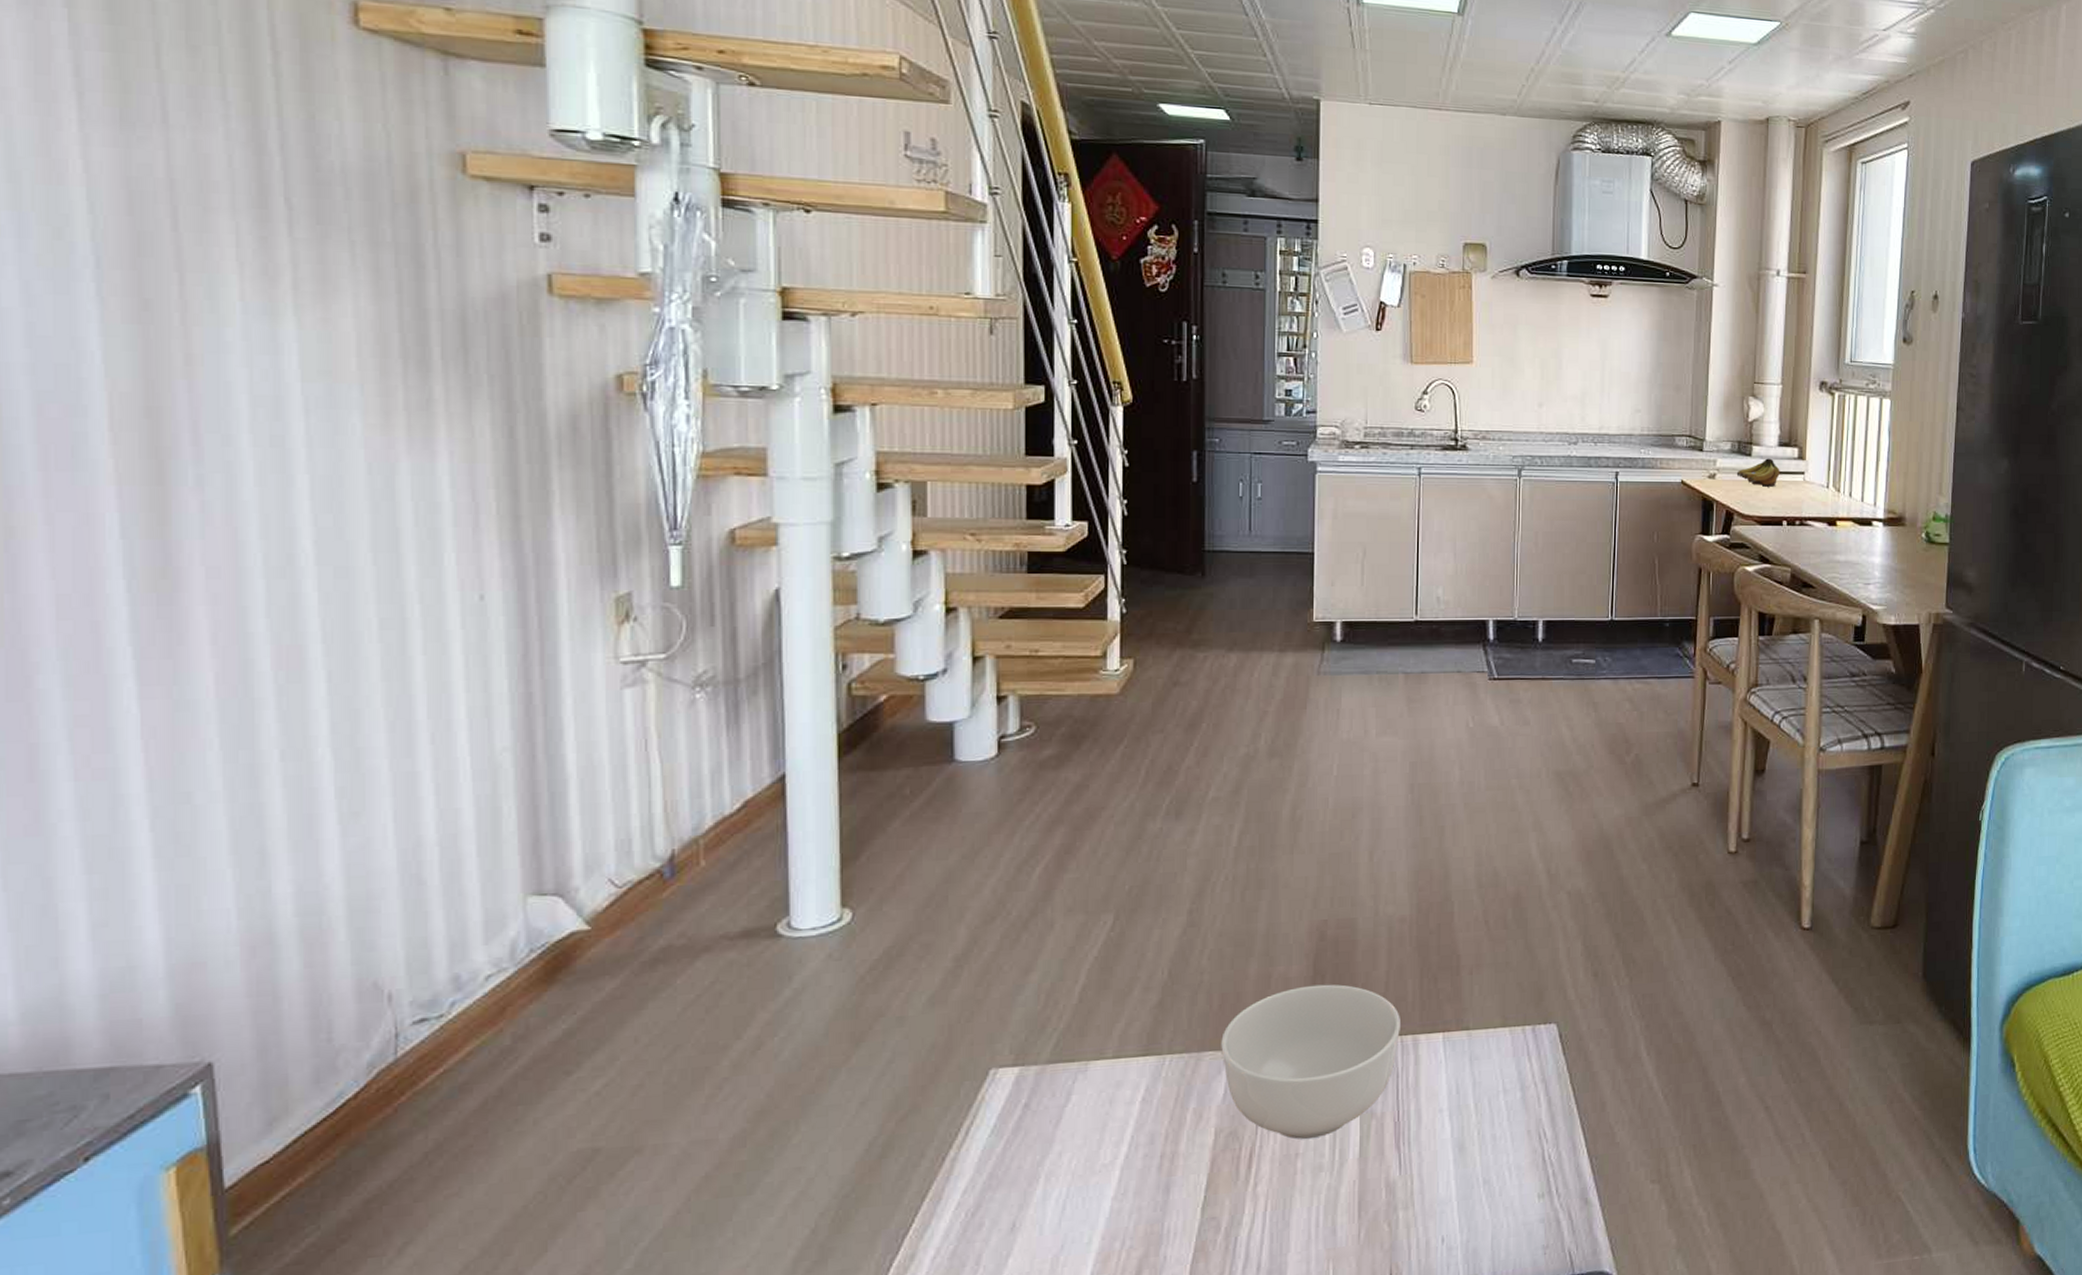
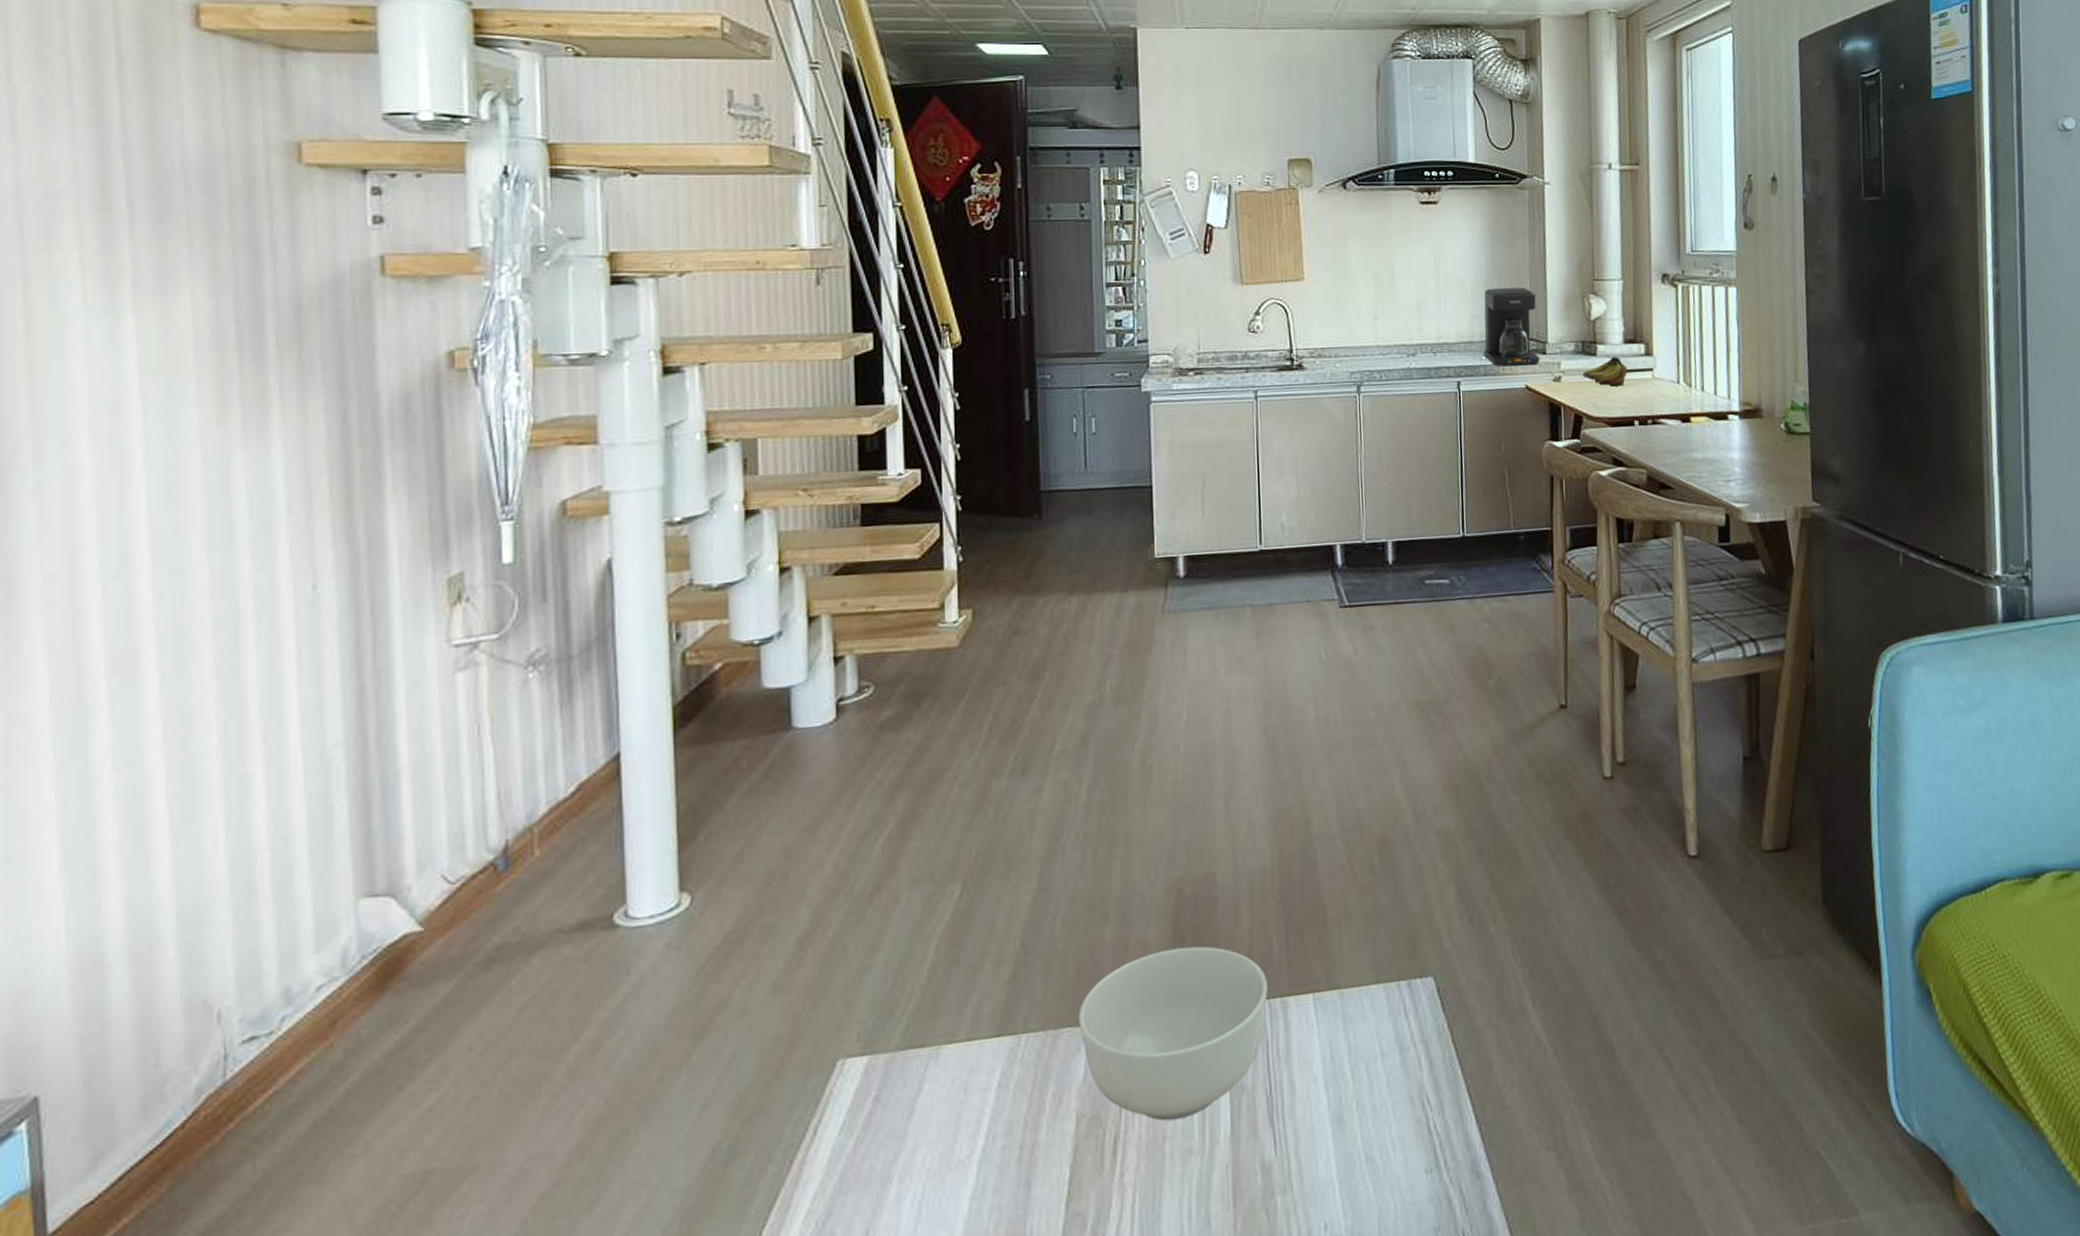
coffee maker: none [1643,385,1697,460] -> present [1484,288,1541,366]

